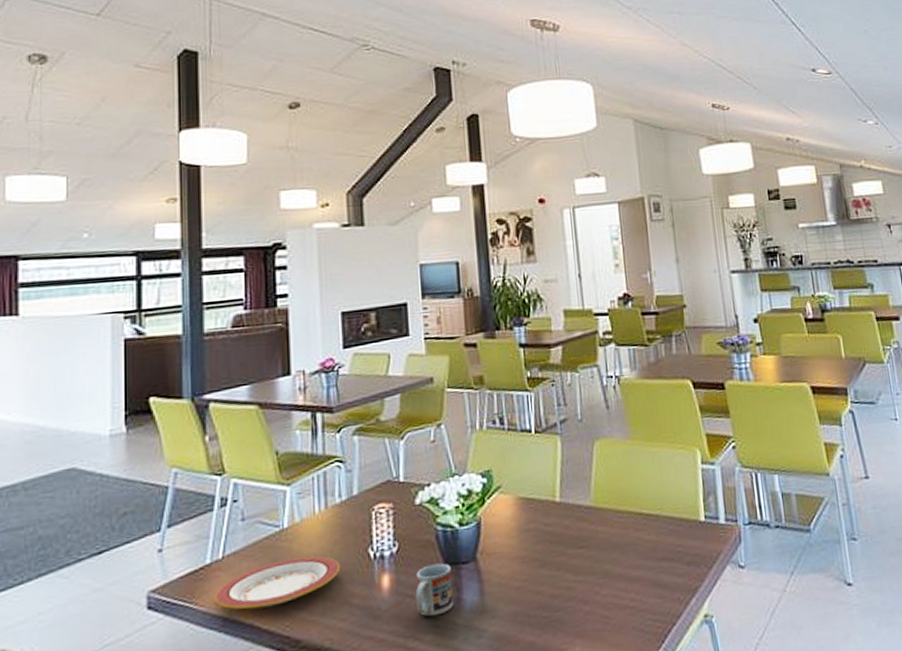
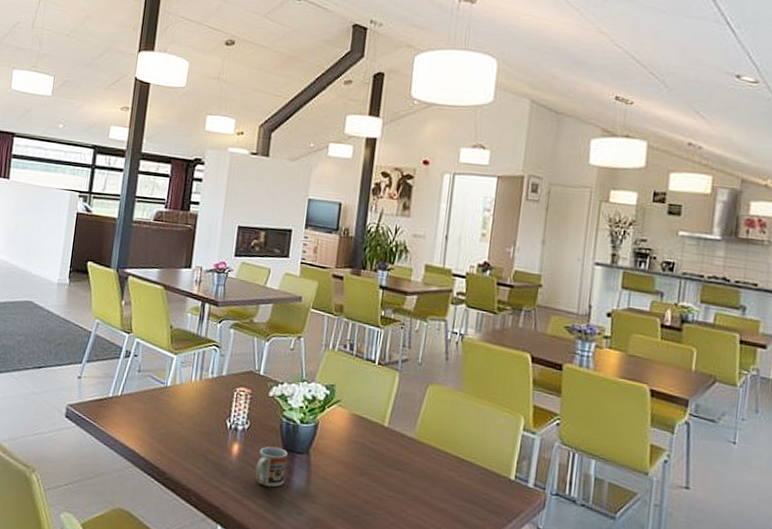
plate: present [214,556,341,610] -> none [111,409,204,442]

